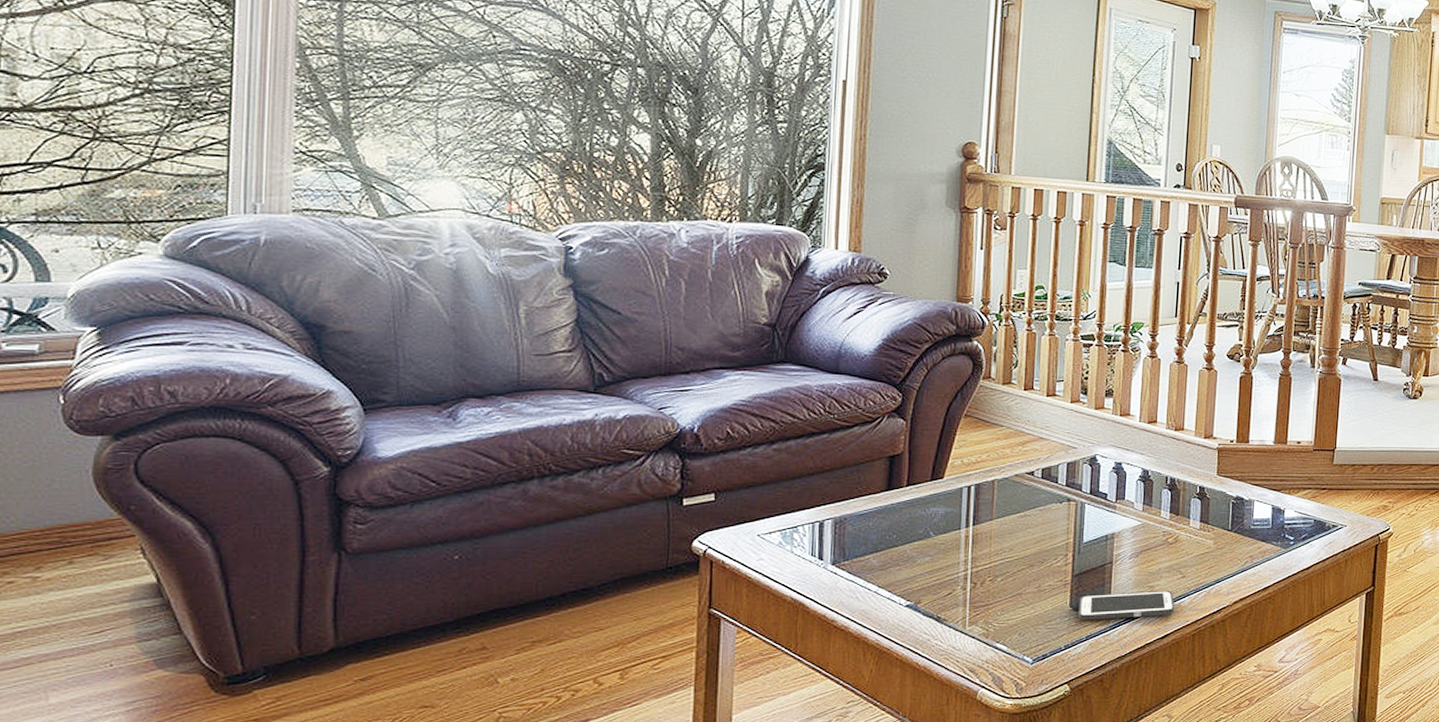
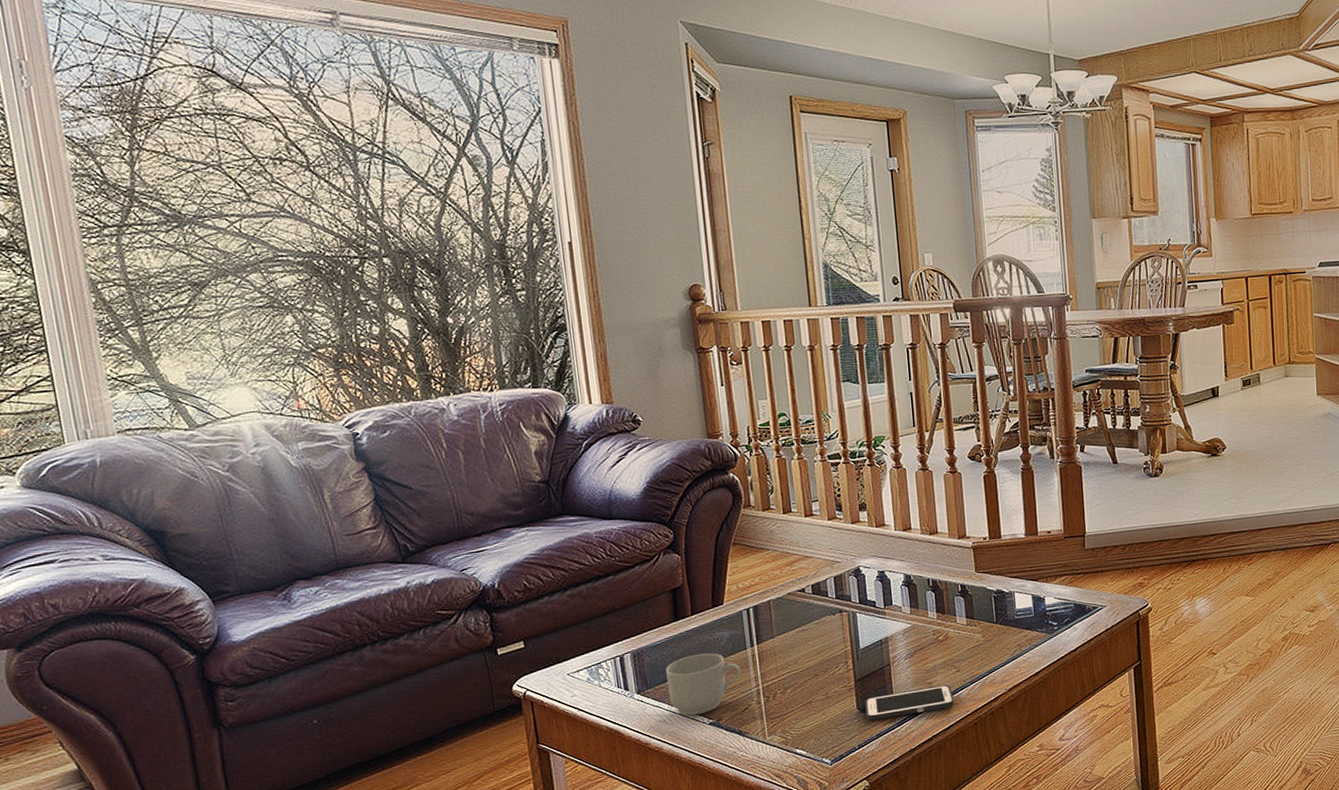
mug: none [867,529,950,595] -> present [666,653,741,716]

